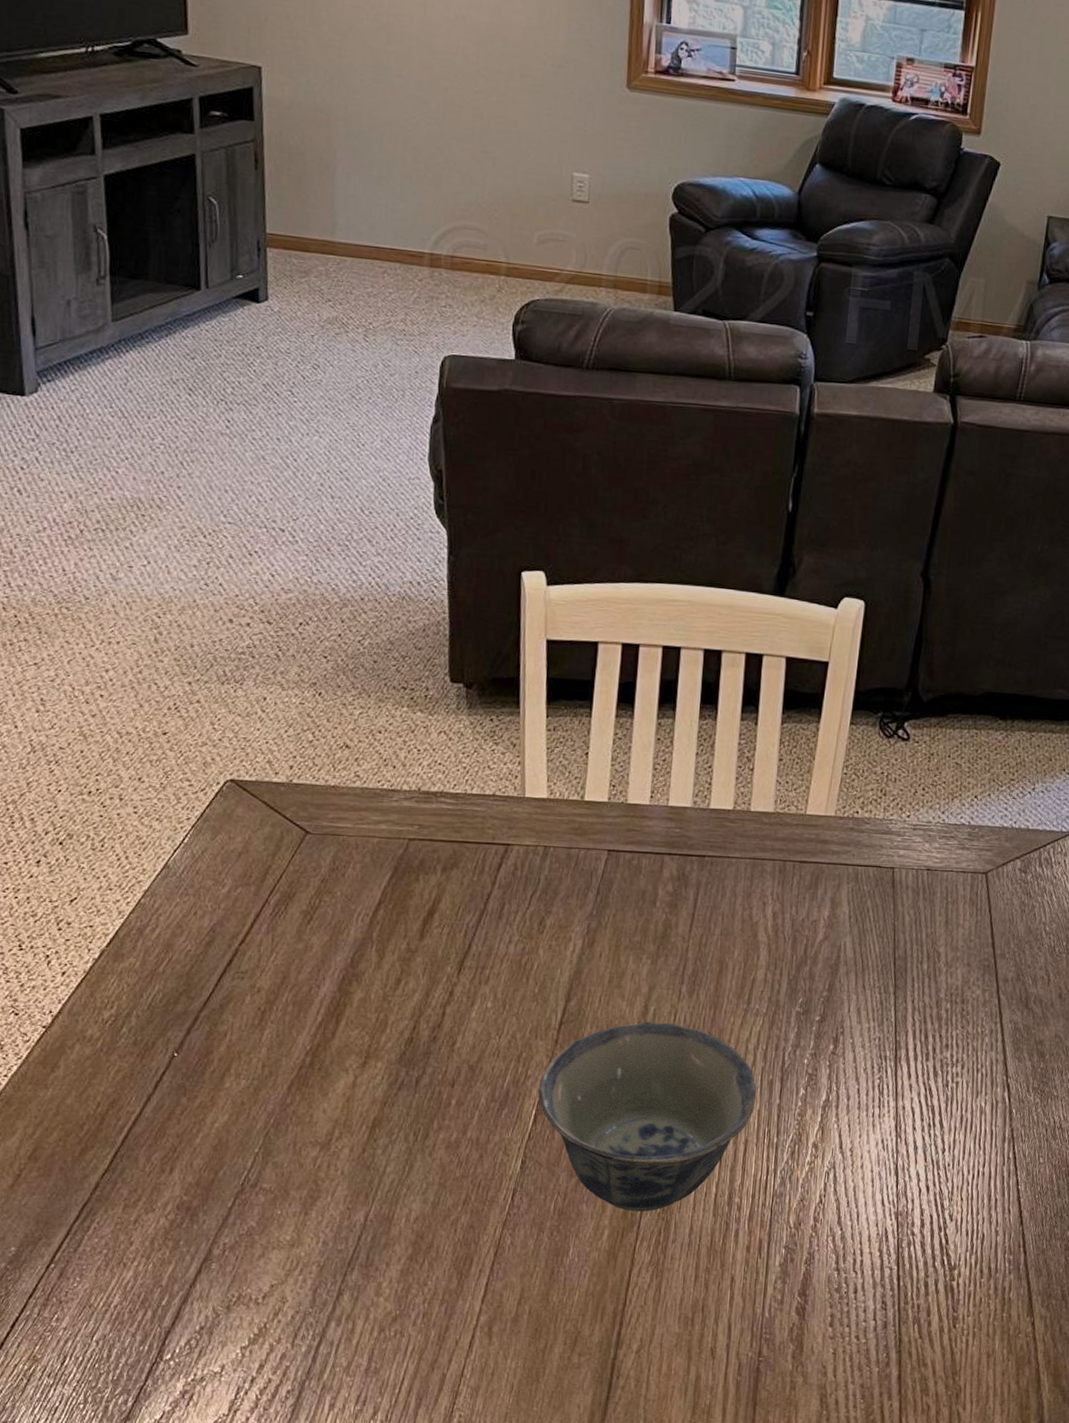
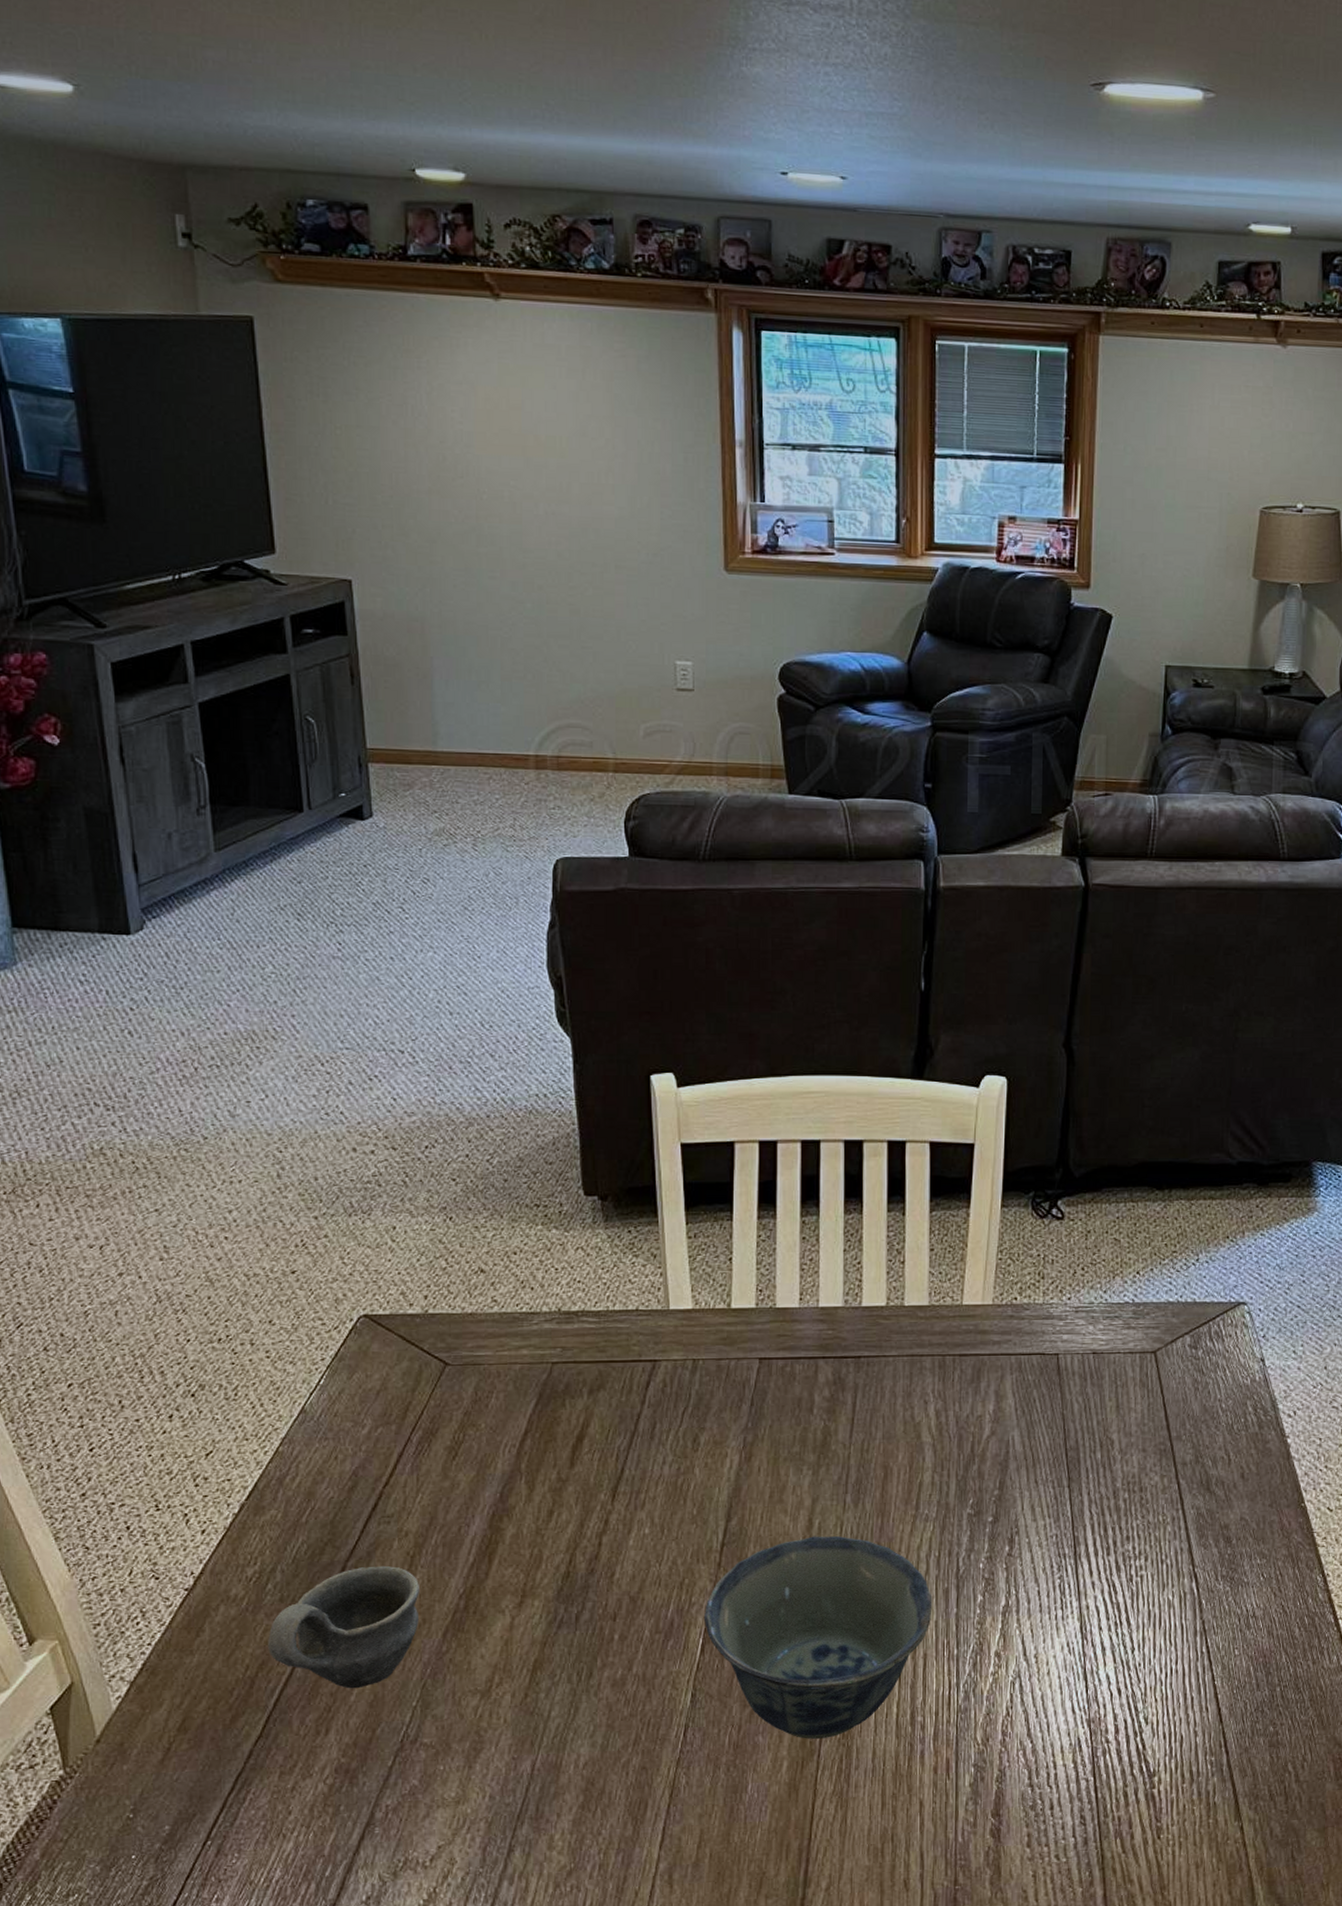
cup: none [119,1018,268,1132] -> present [268,1565,419,1689]

